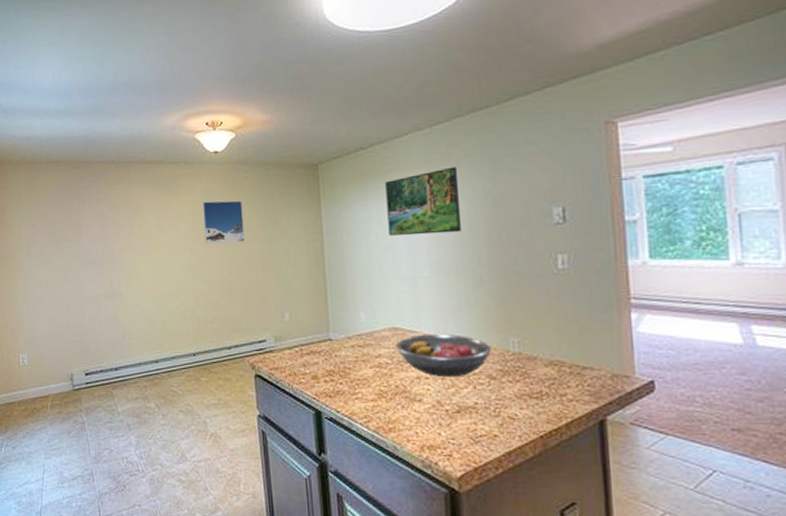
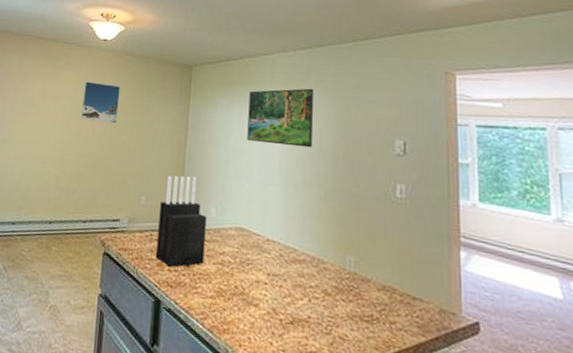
knife block: none [306,284,360,378] -> present [156,175,207,268]
fruit bowl: present [396,333,491,378] -> none [240,239,329,288]

